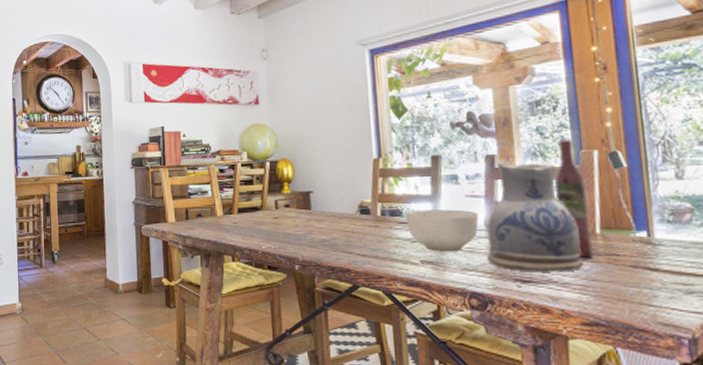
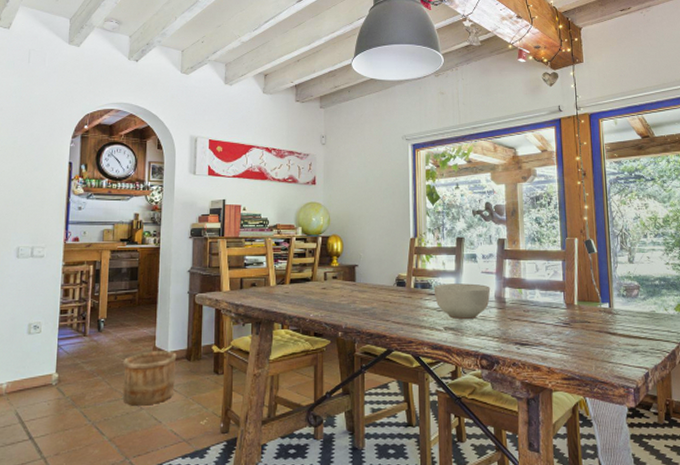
wooden bucket: none [78,283,129,337] -> present [122,351,177,406]
ceramic pitcher: present [487,160,584,272] -> none [496,243,565,337]
wine bottle: present [554,139,594,260] -> none [547,228,572,326]

